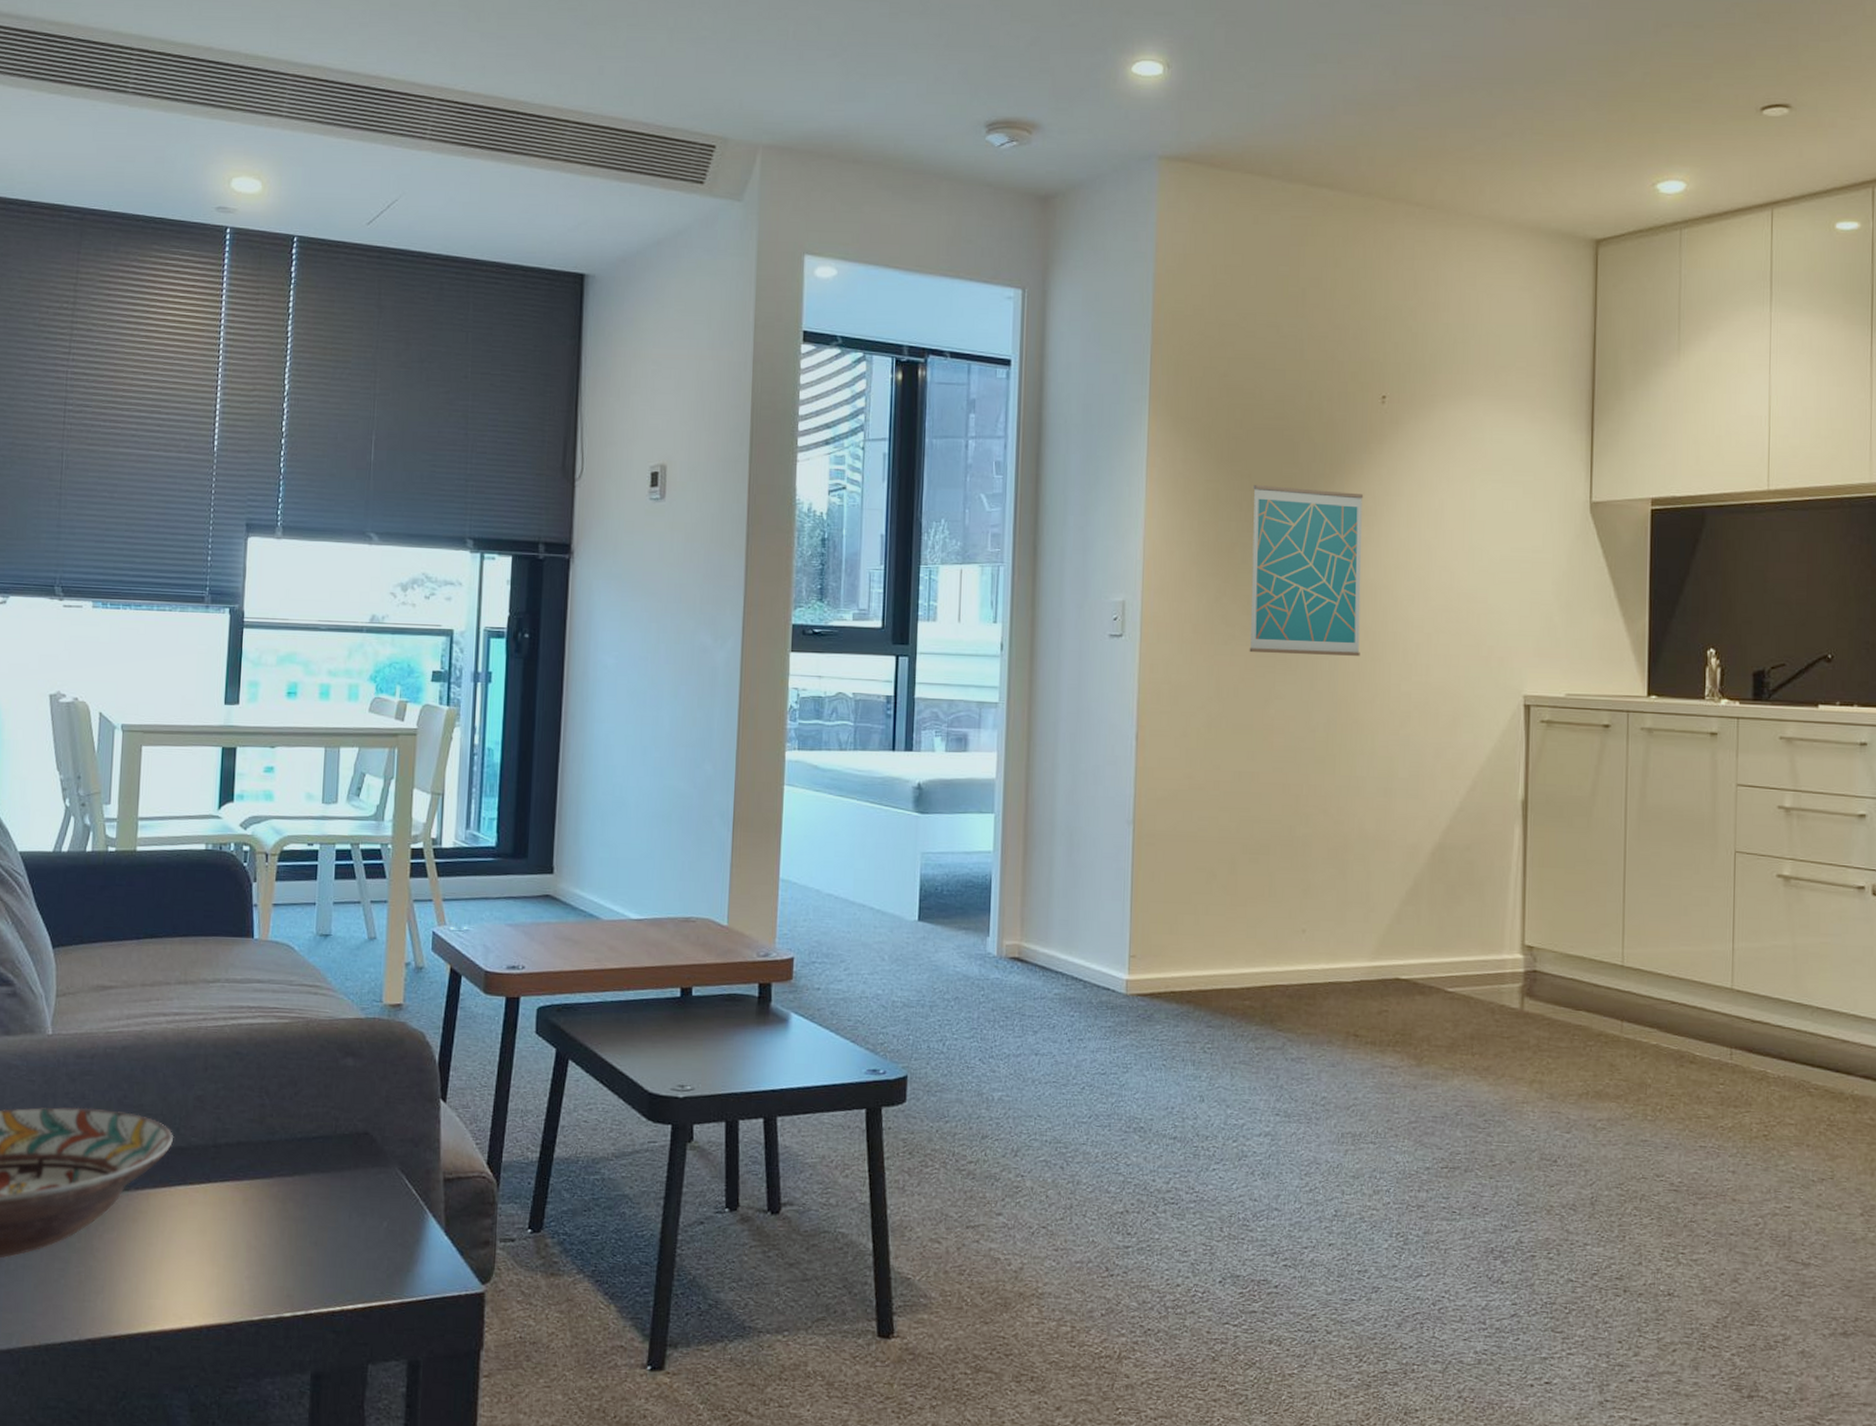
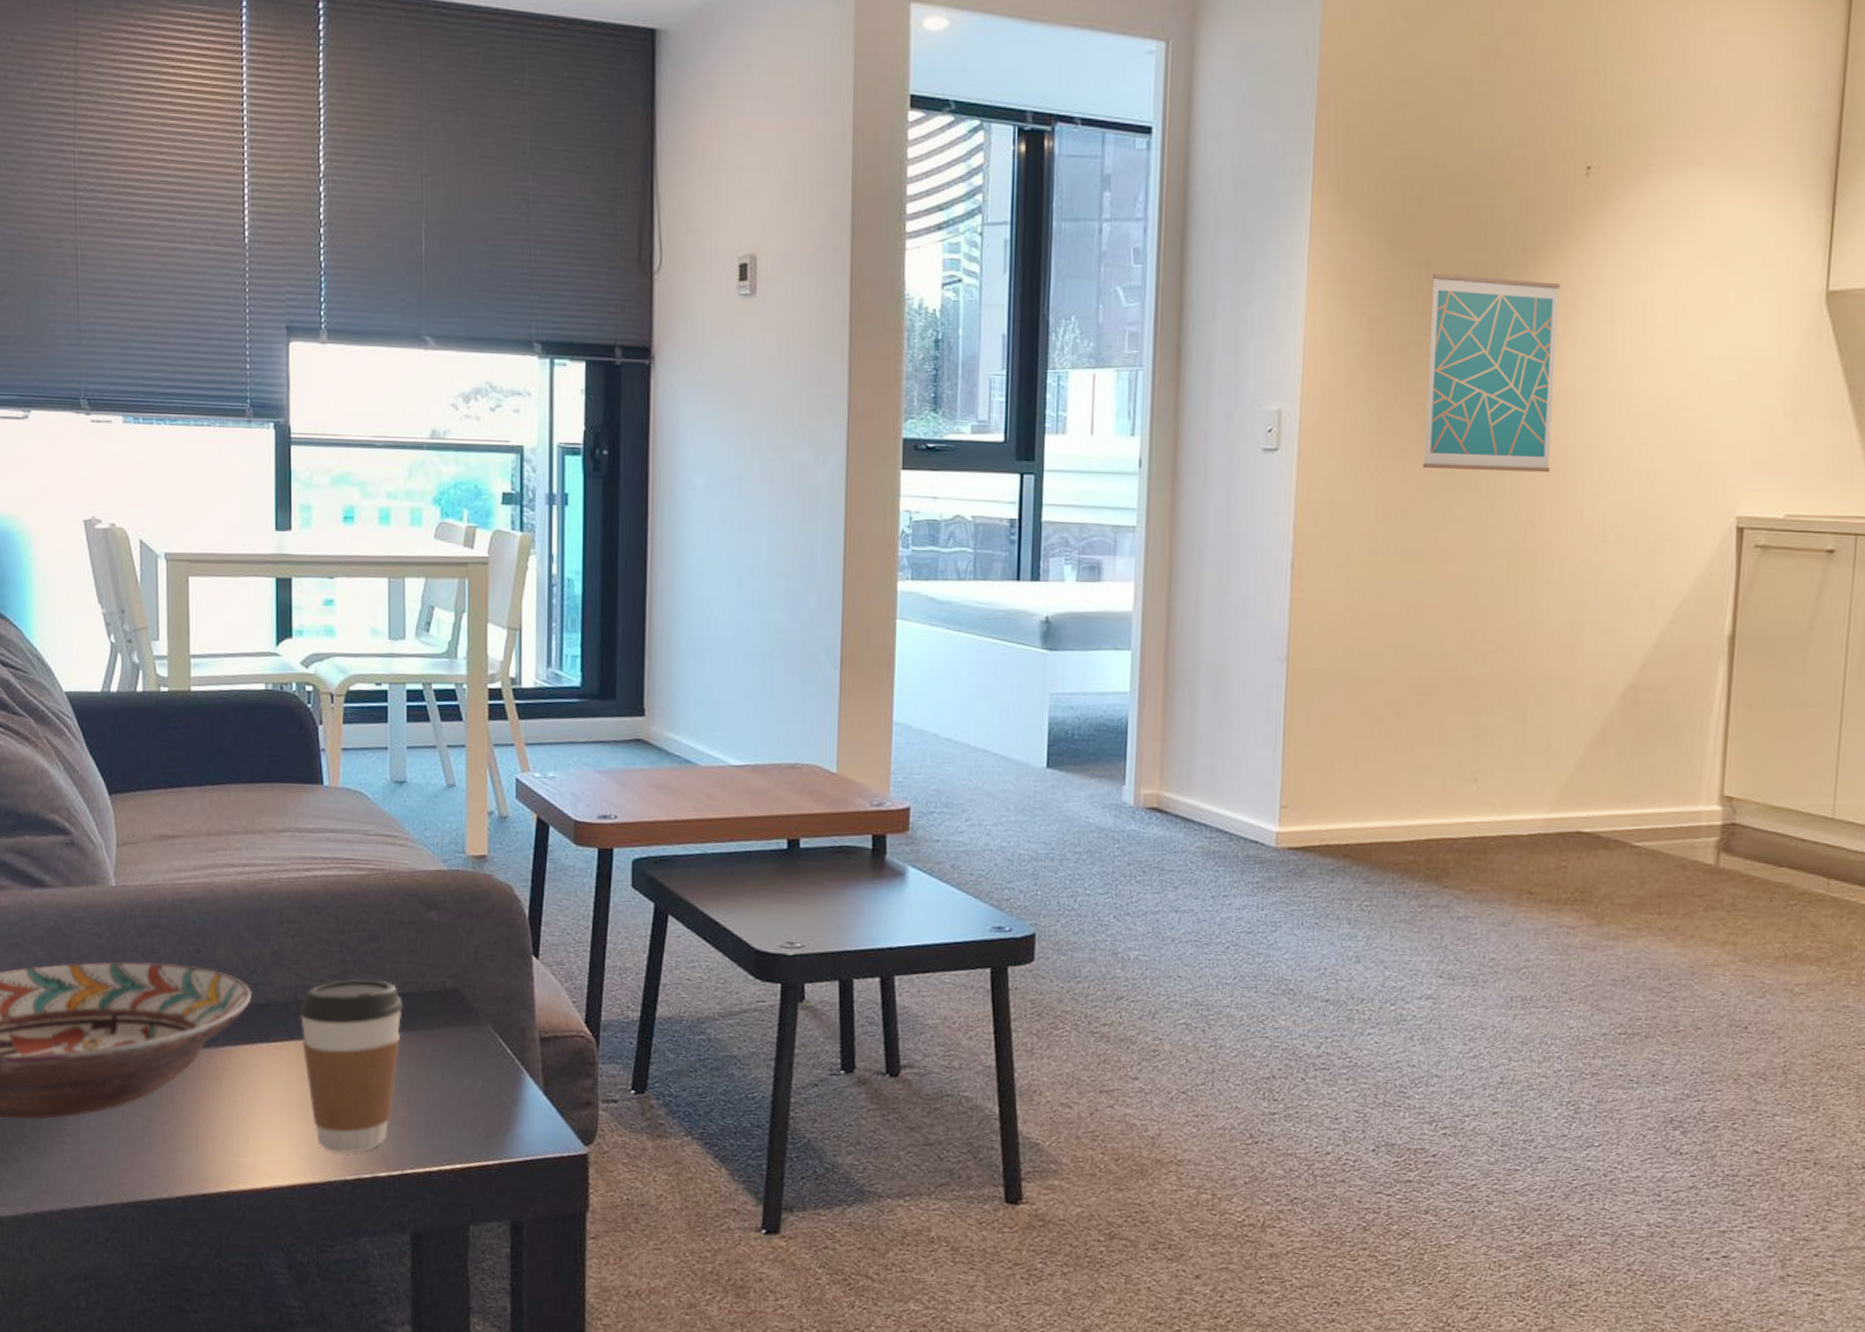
coffee cup: none [217,1122,317,1295] -> present [299,978,404,1154]

